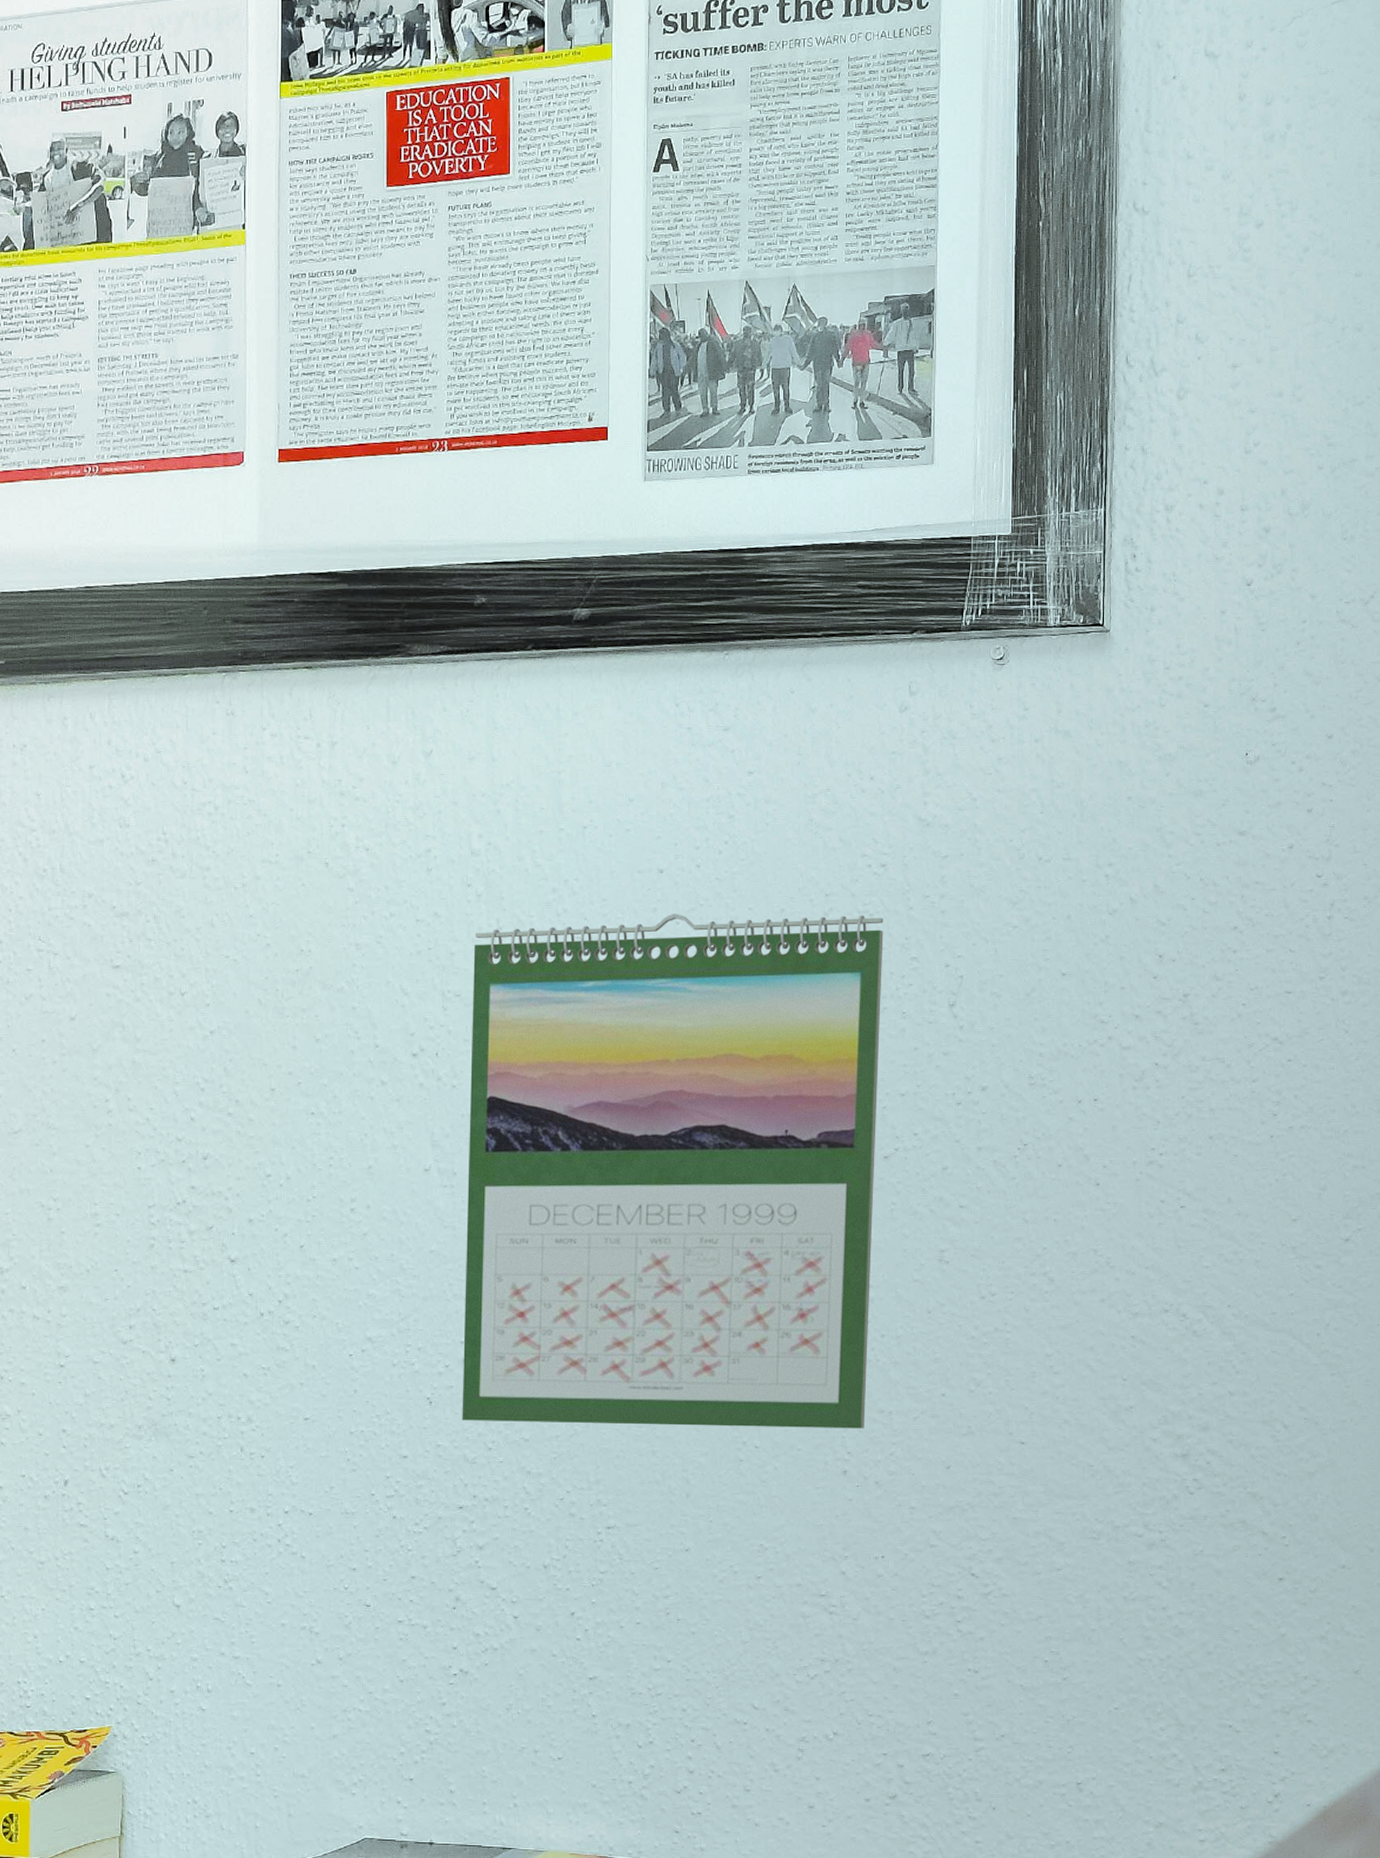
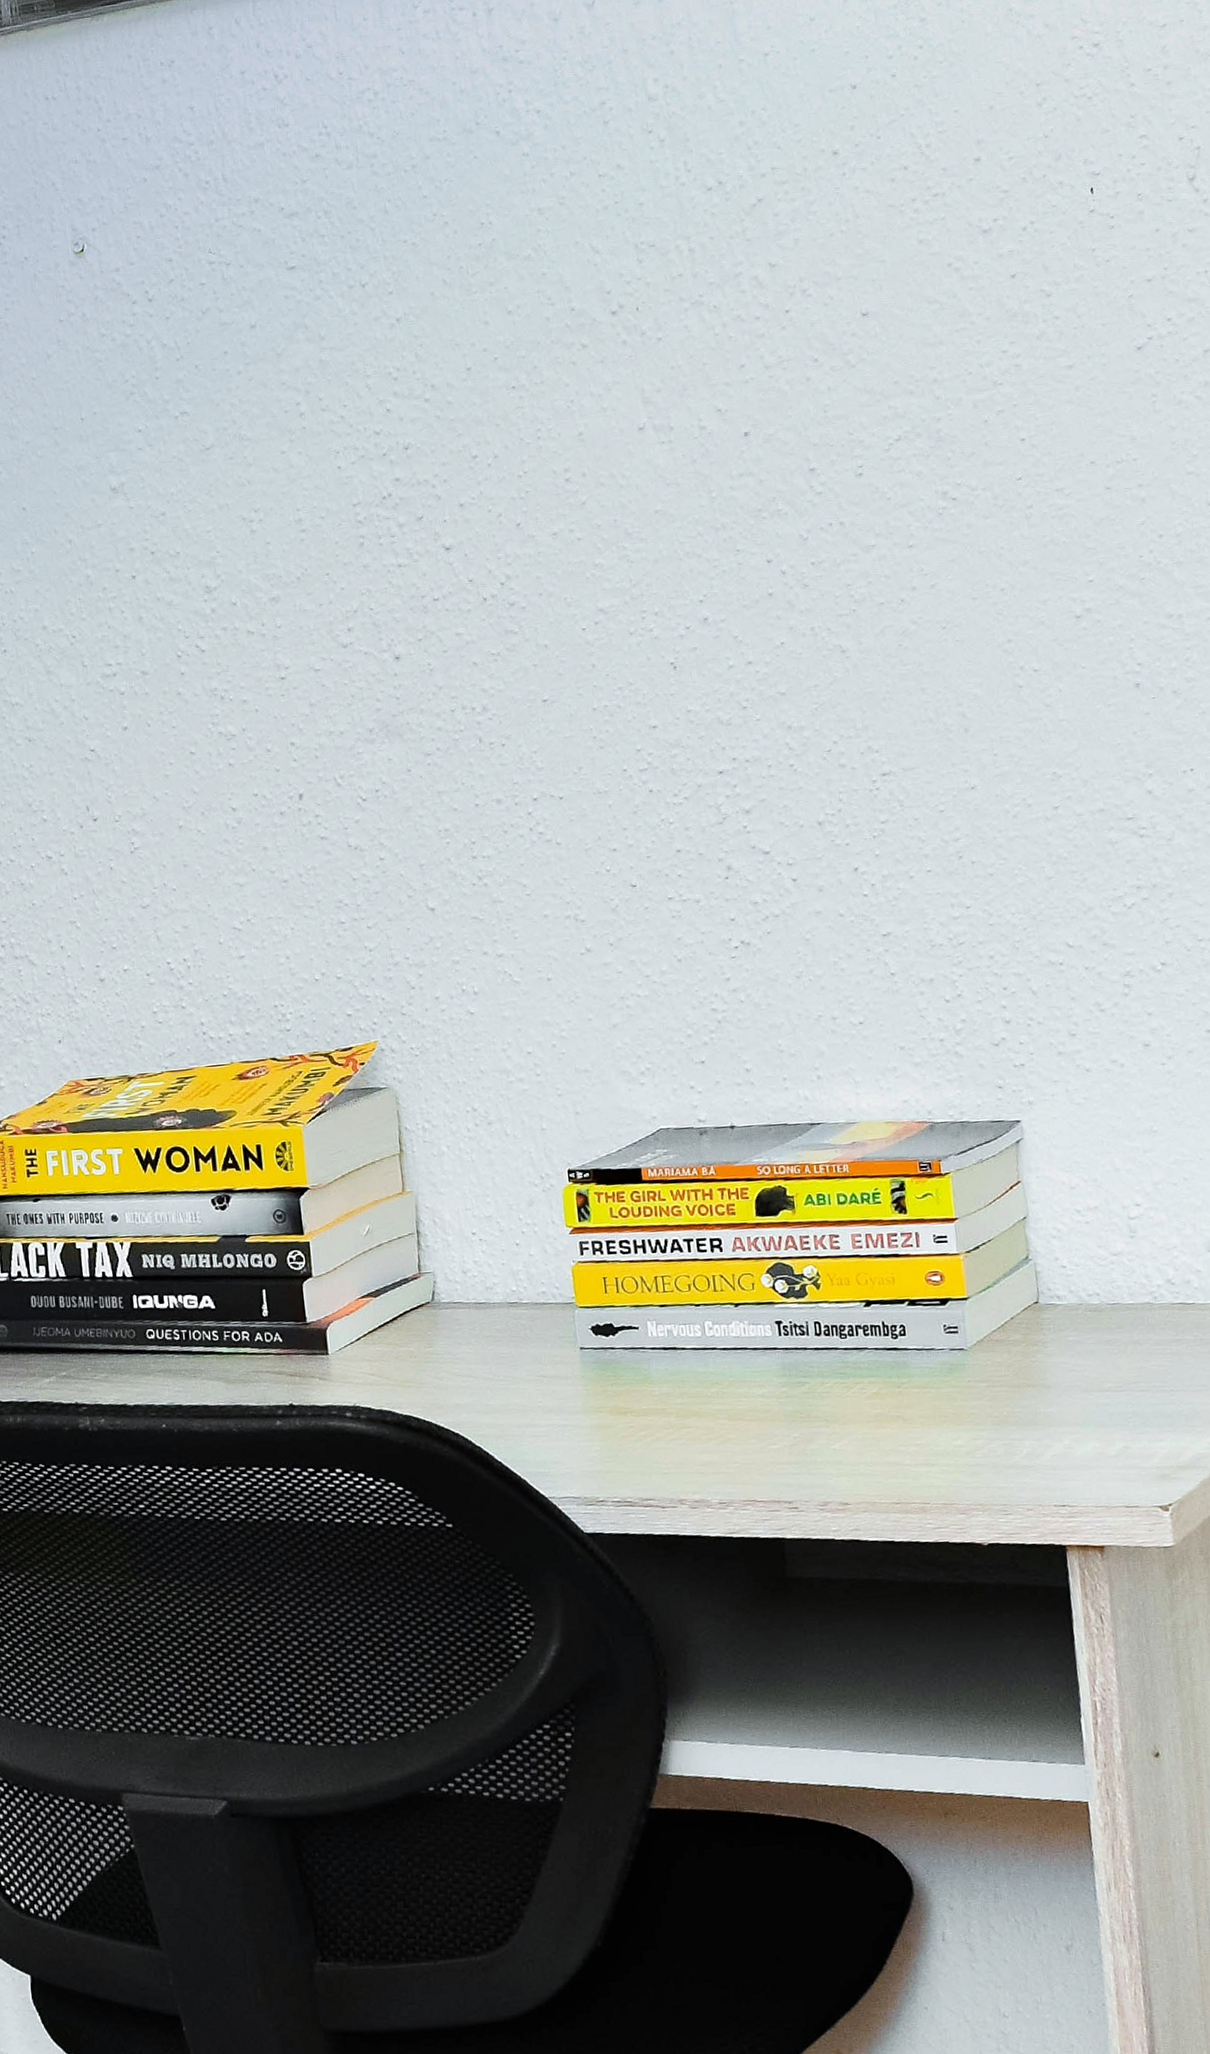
calendar: present [462,913,883,1429] -> none [662,99,1153,682]

